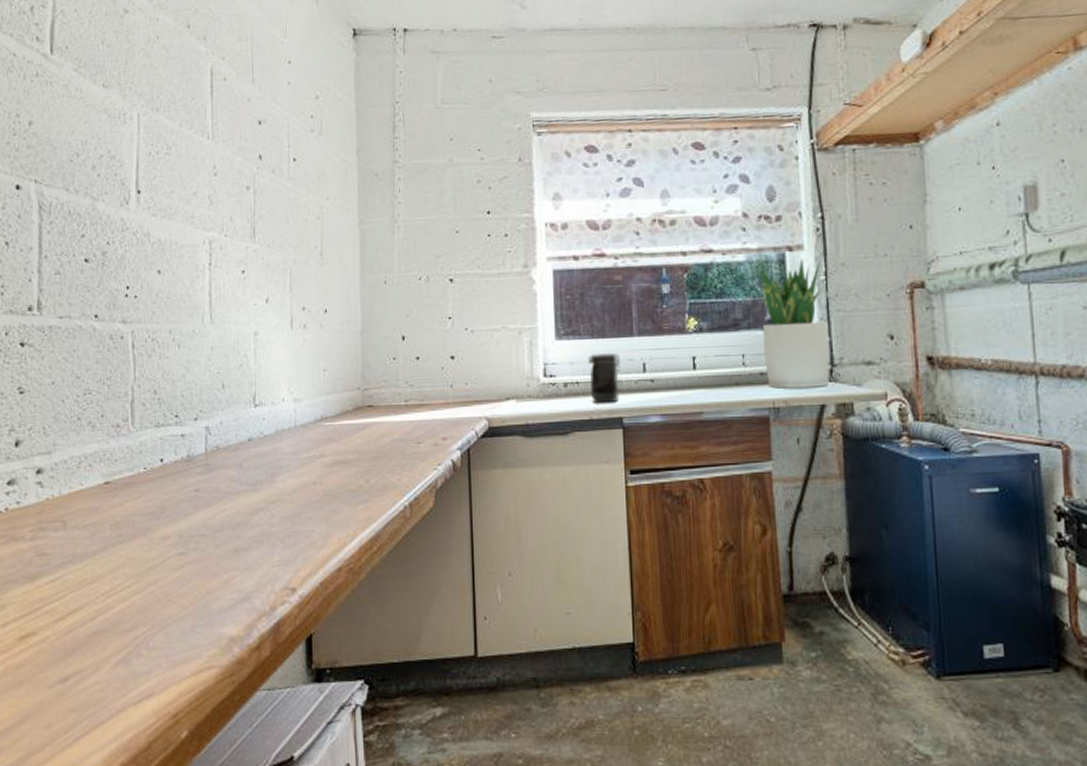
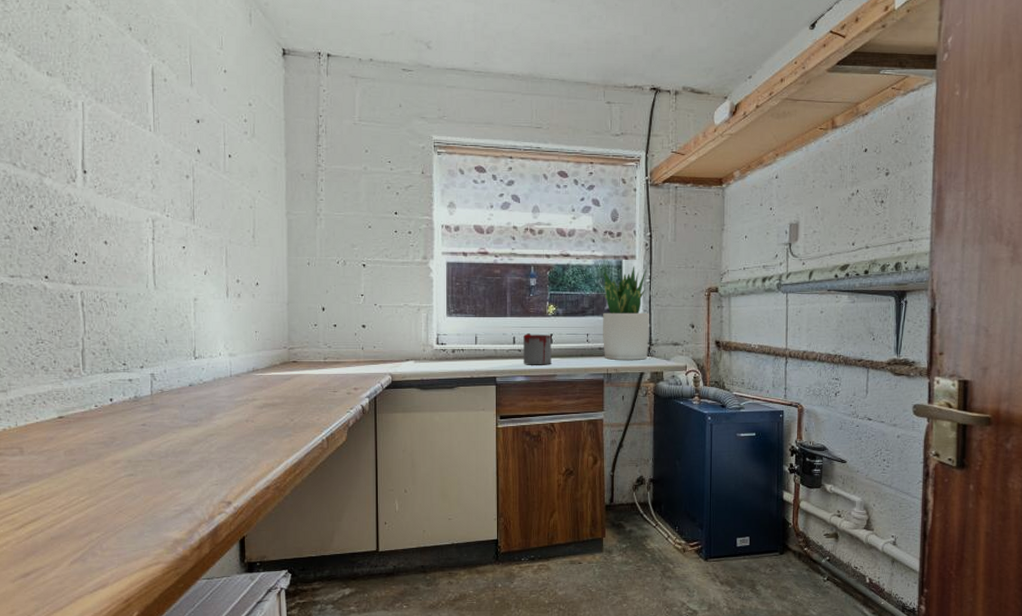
jar: present [588,352,620,402] -> none [472,328,496,365]
paint can: none [656,356,696,400] -> present [523,332,552,365]

